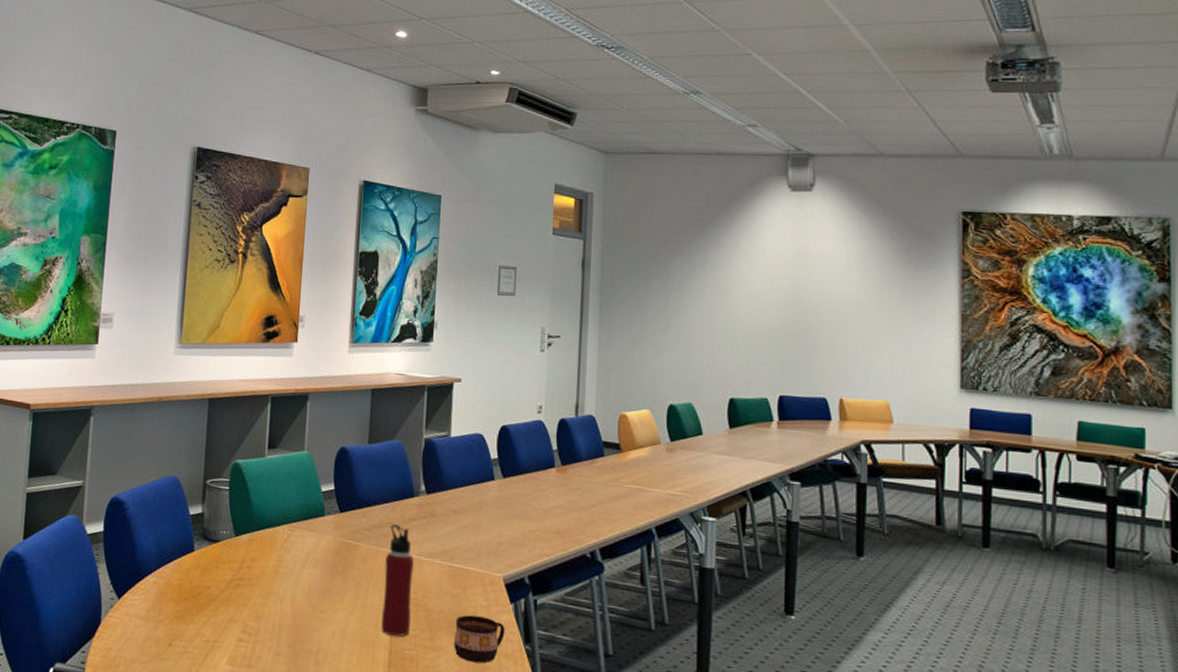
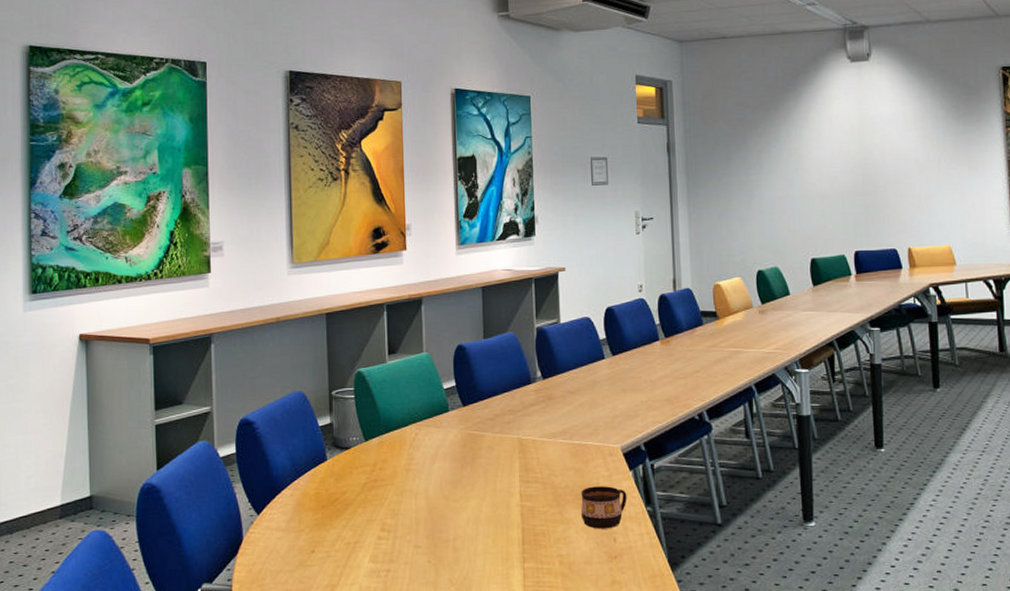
water bottle: present [381,524,414,637] -> none [510,411,539,514]

